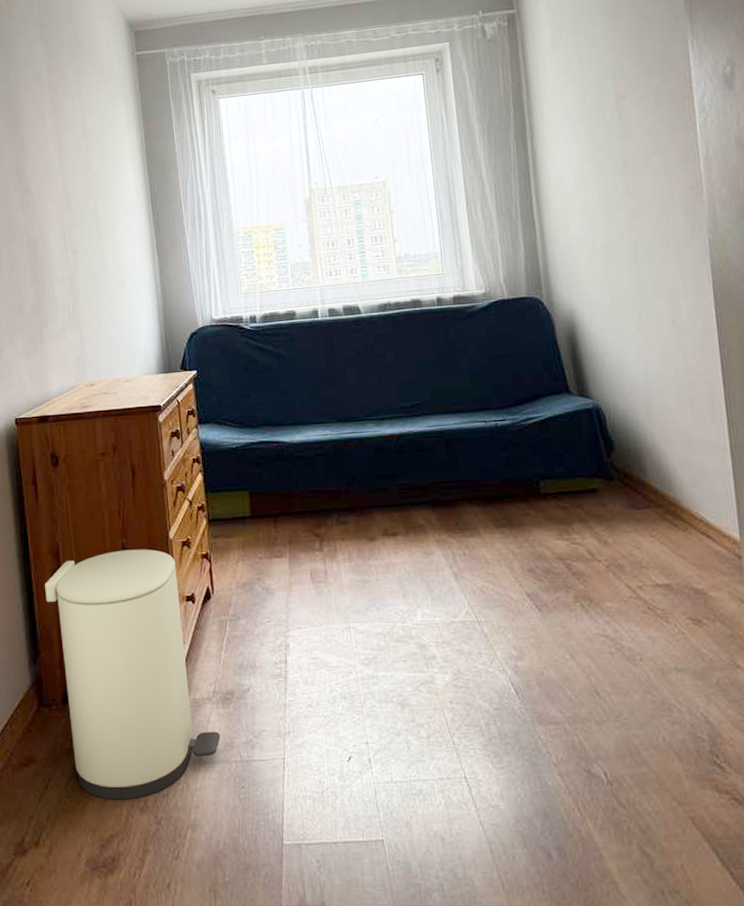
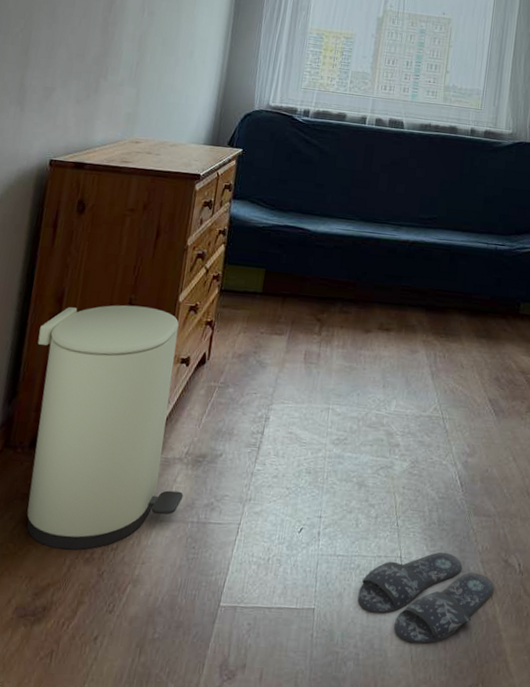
slippers: none [427,768,583,869] -> present [357,552,495,644]

